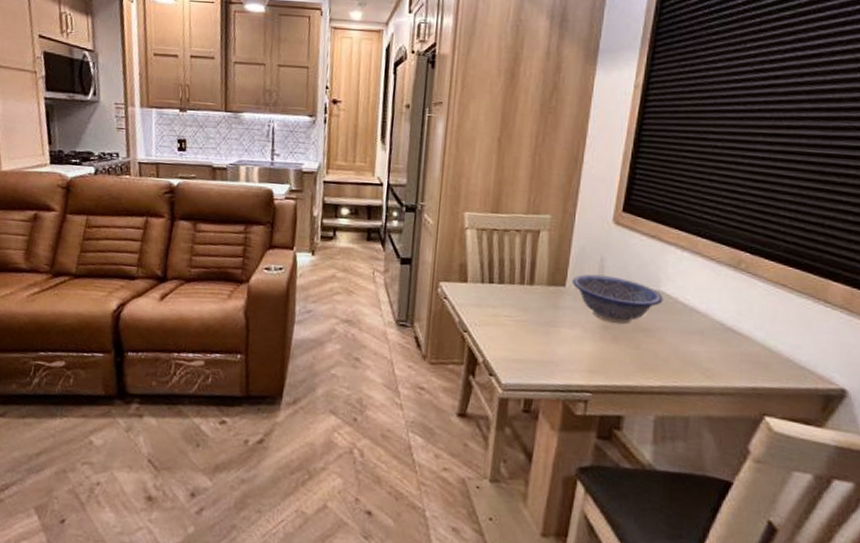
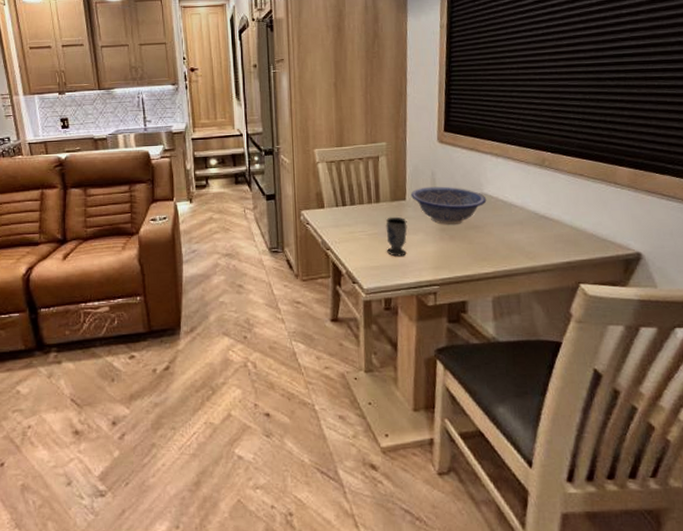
cup: none [535,304,564,352] -> present [385,216,408,257]

